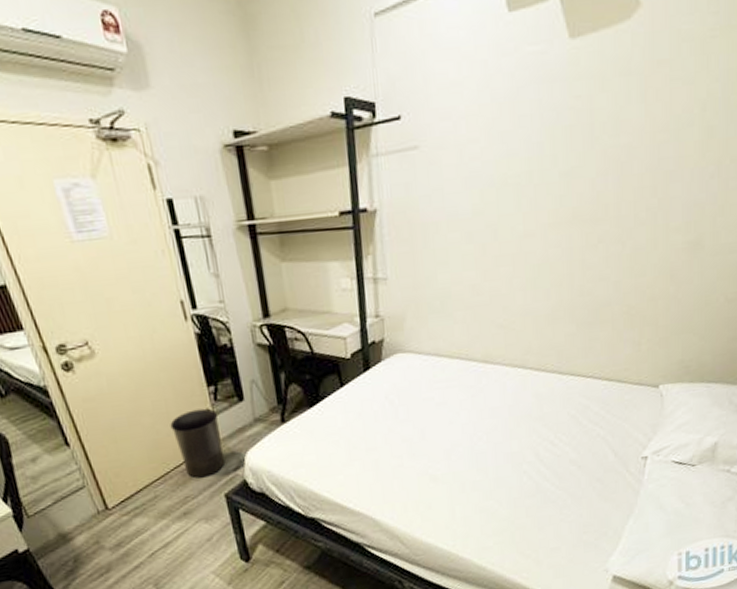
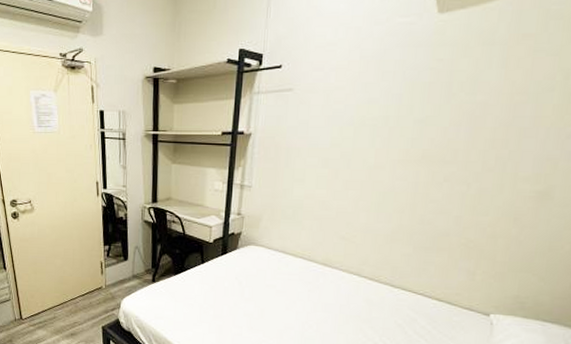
waste bin: present [170,408,226,478] -> none [73,260,108,311]

